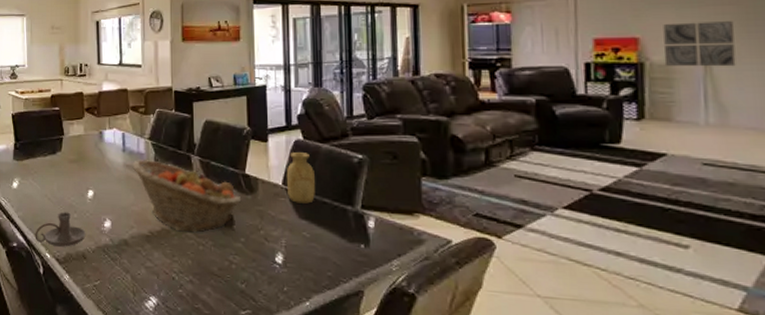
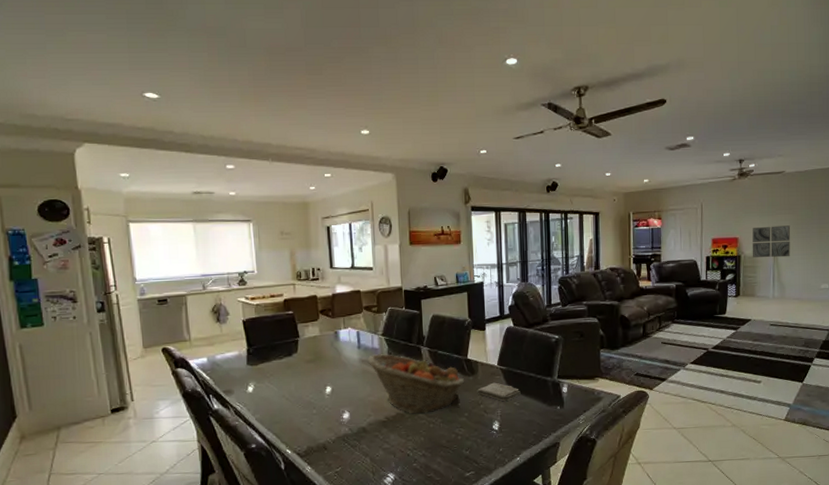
candle holder: present [35,212,86,247] -> none [274,409,326,442]
washcloth: none [256,205,312,231] -> present [477,382,521,402]
vase: present [286,152,315,204] -> none [500,337,523,379]

